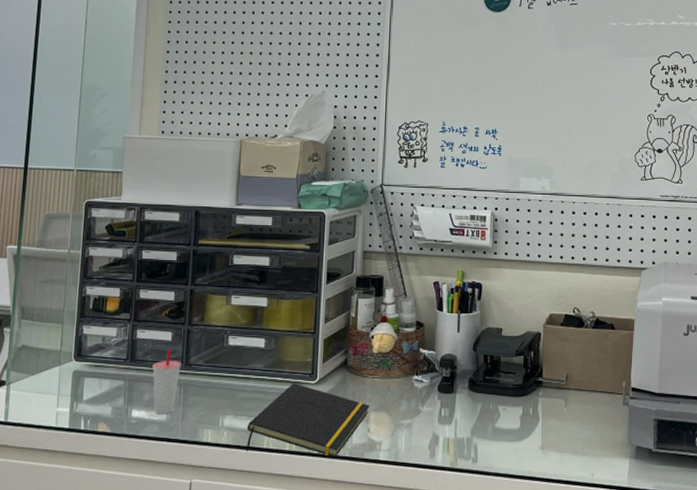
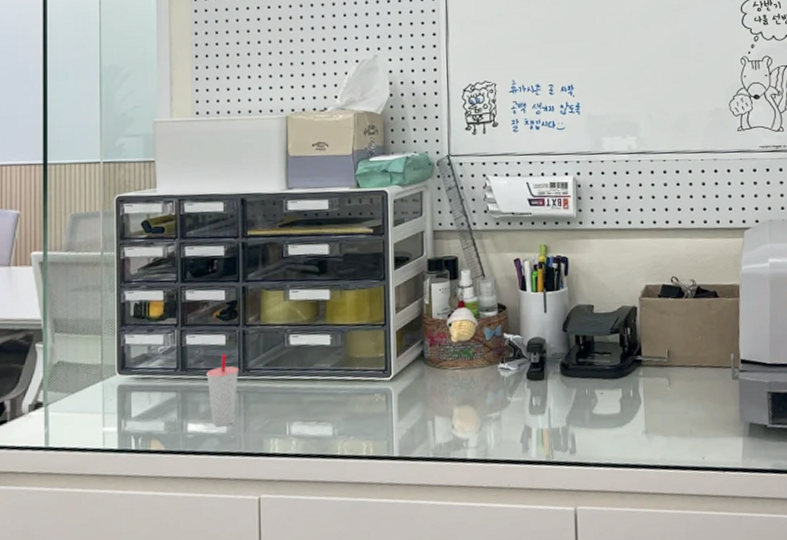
notepad: present [245,382,370,458] -> none [317,381,453,460]

